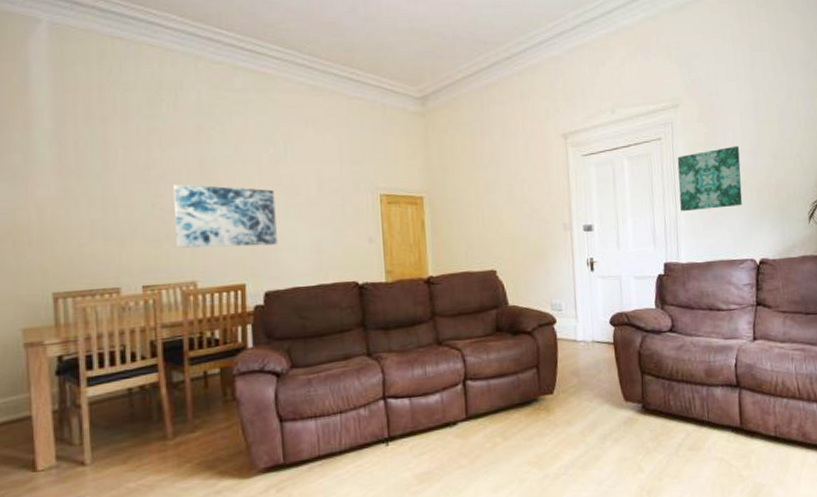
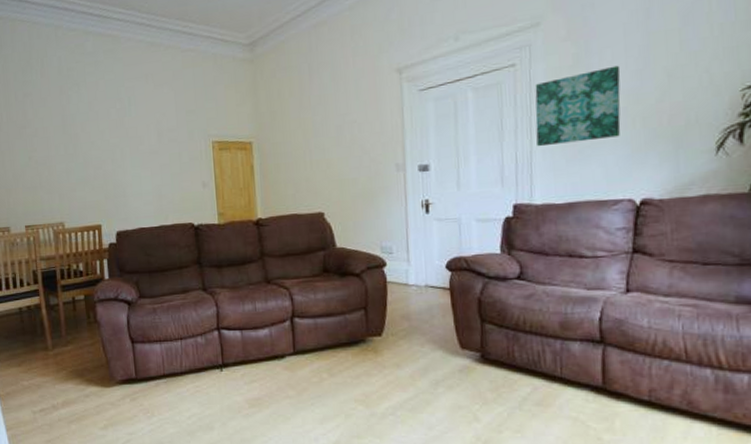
wall art: present [172,184,277,248] -> none [43,140,125,195]

